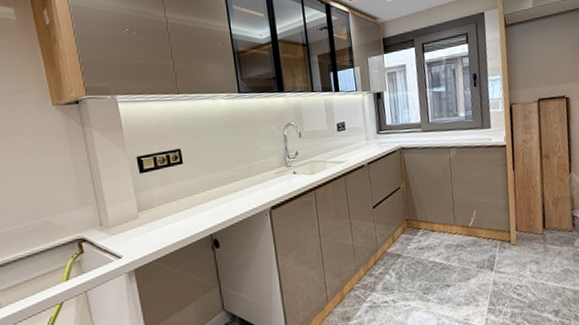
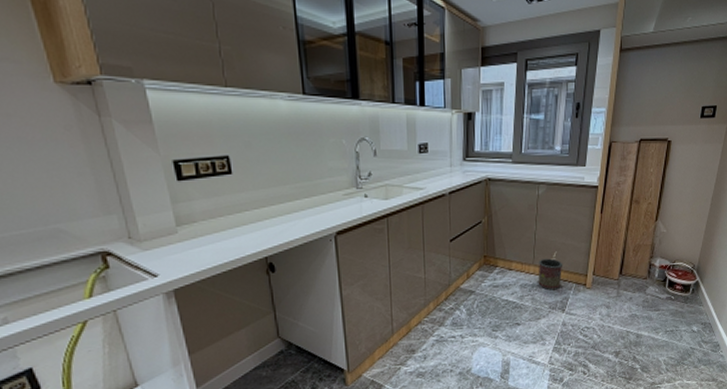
paint can: none [460,217,486,250] -> present [538,258,563,291]

